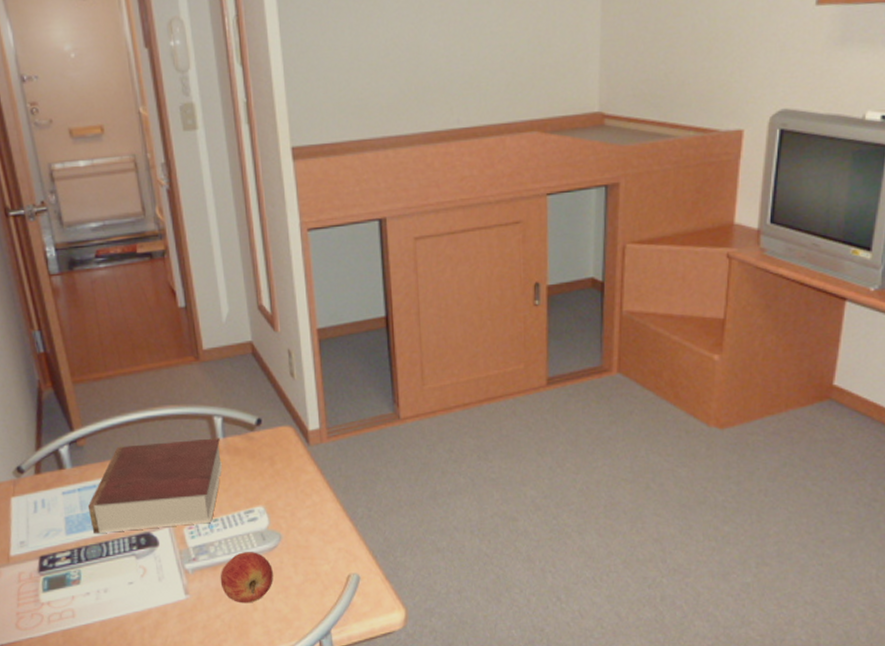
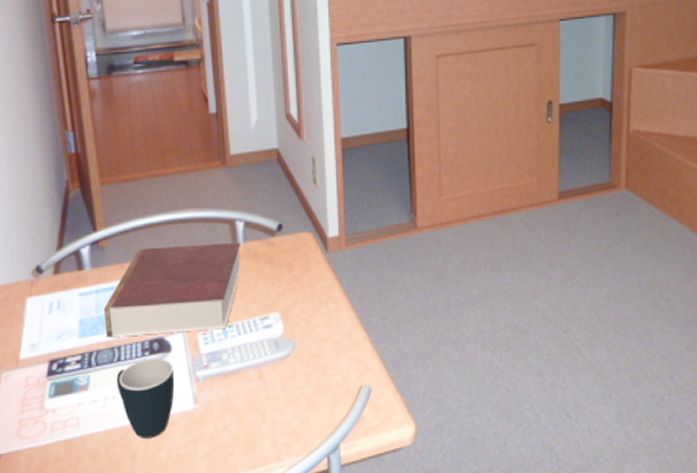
mug: none [107,552,165,627] -> present [116,358,175,438]
apple: present [220,552,273,603] -> none [231,360,284,414]

